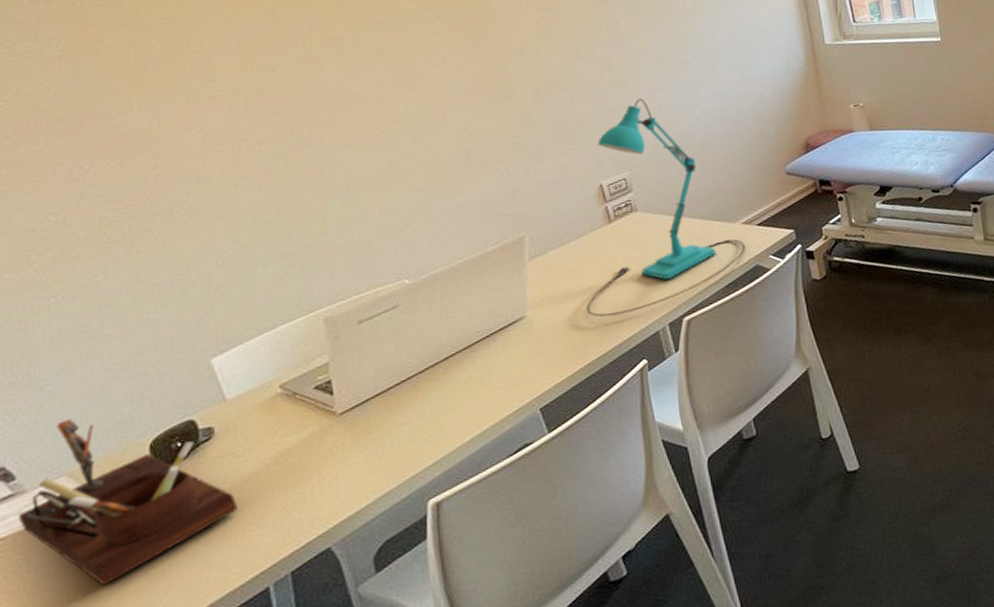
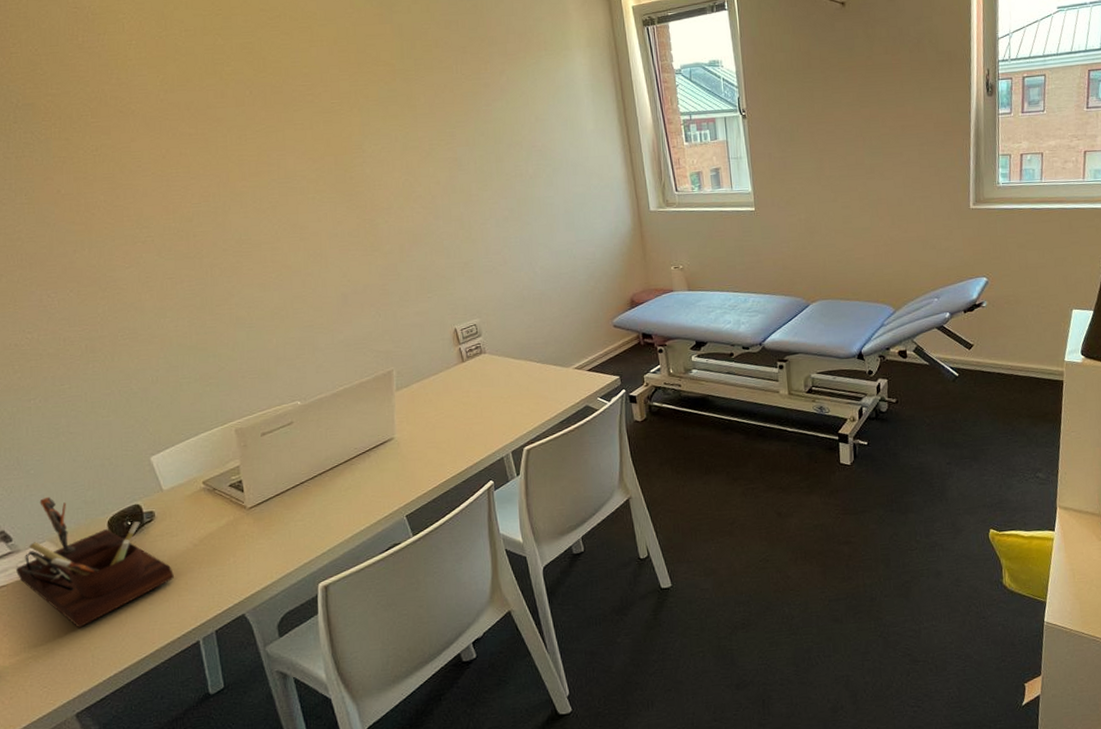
desk lamp: present [586,99,746,317] -> none [443,255,578,443]

